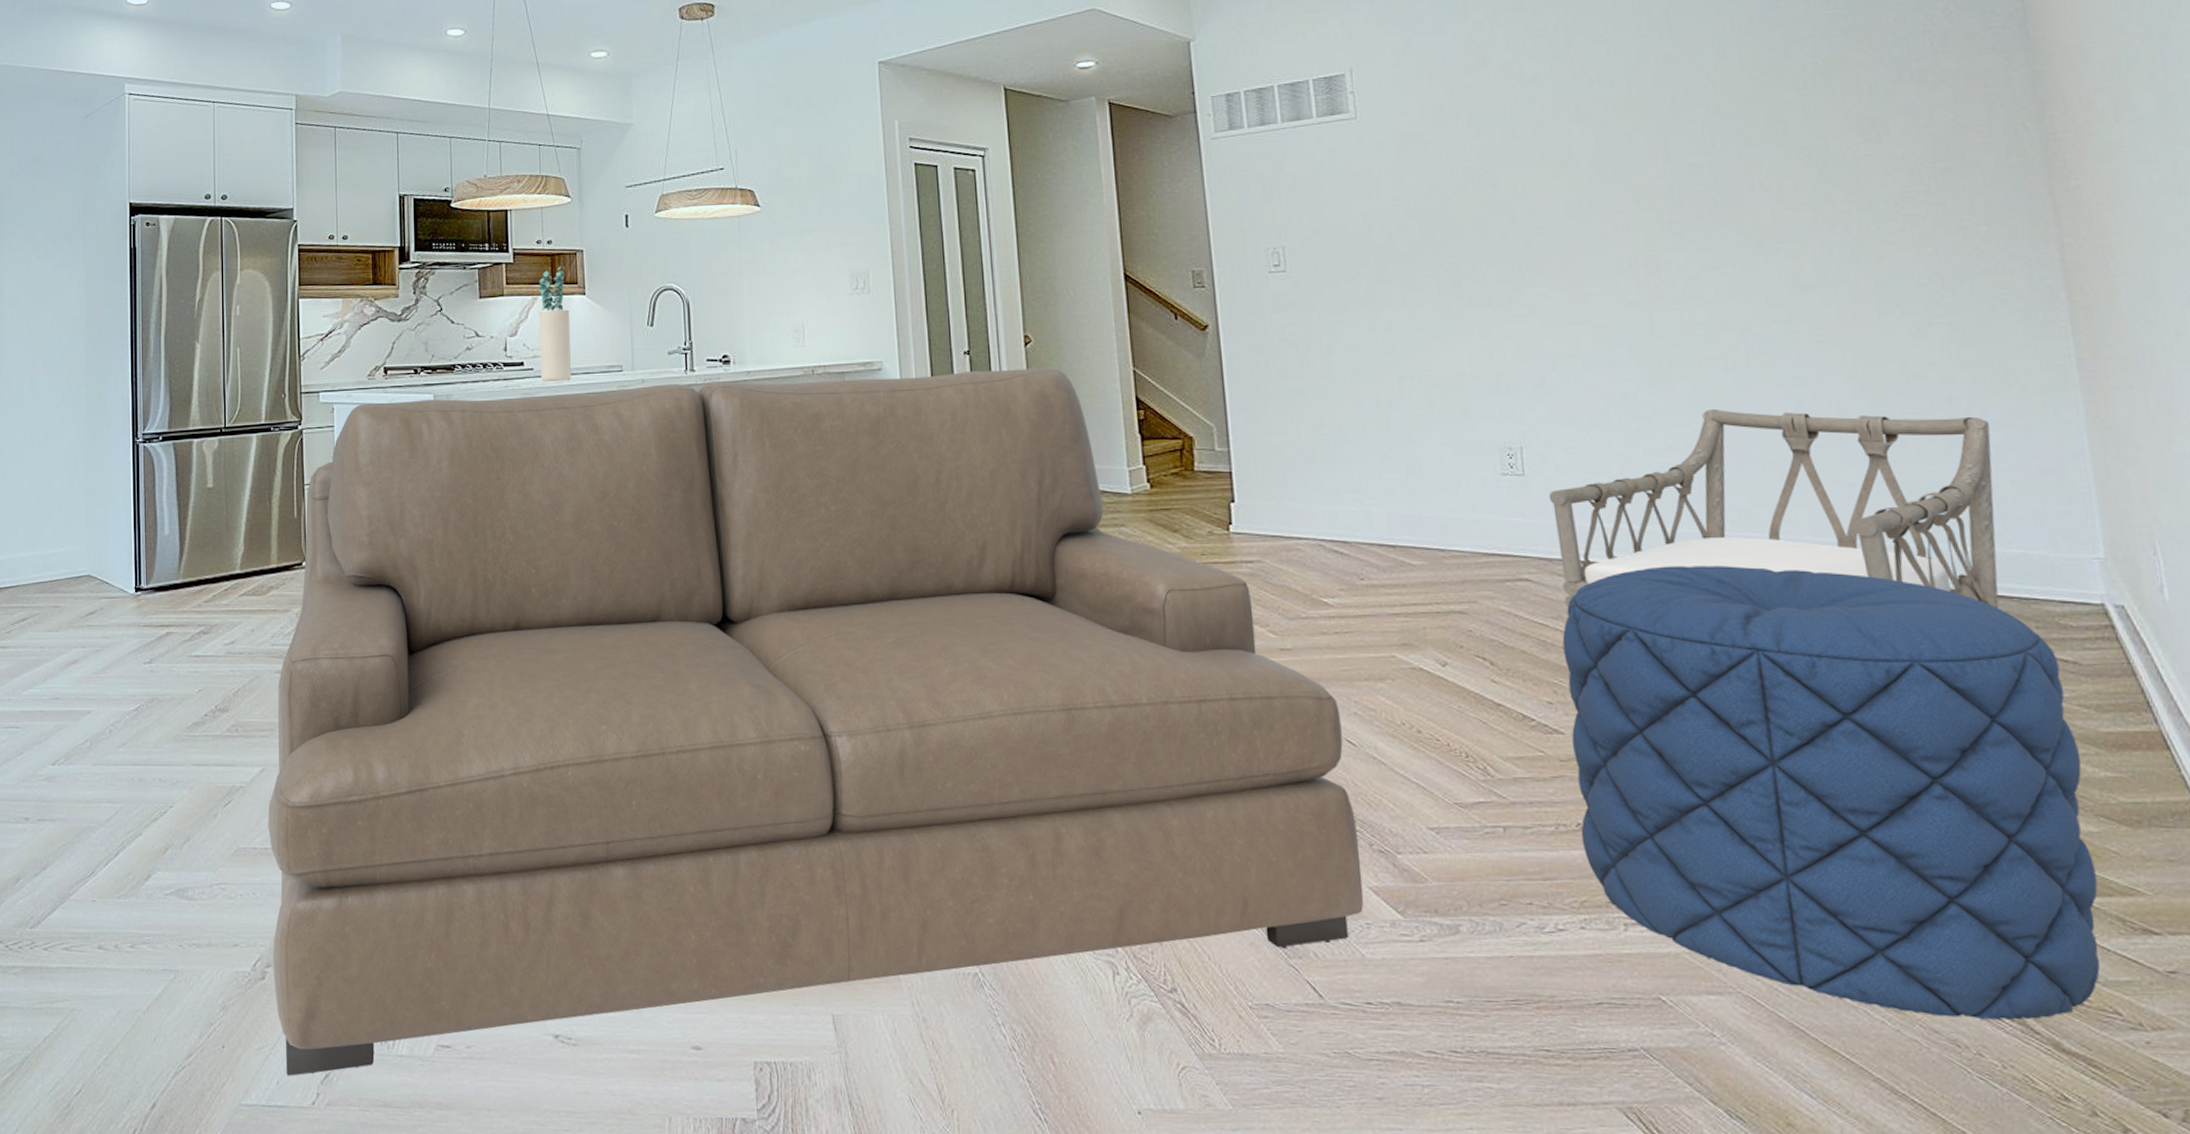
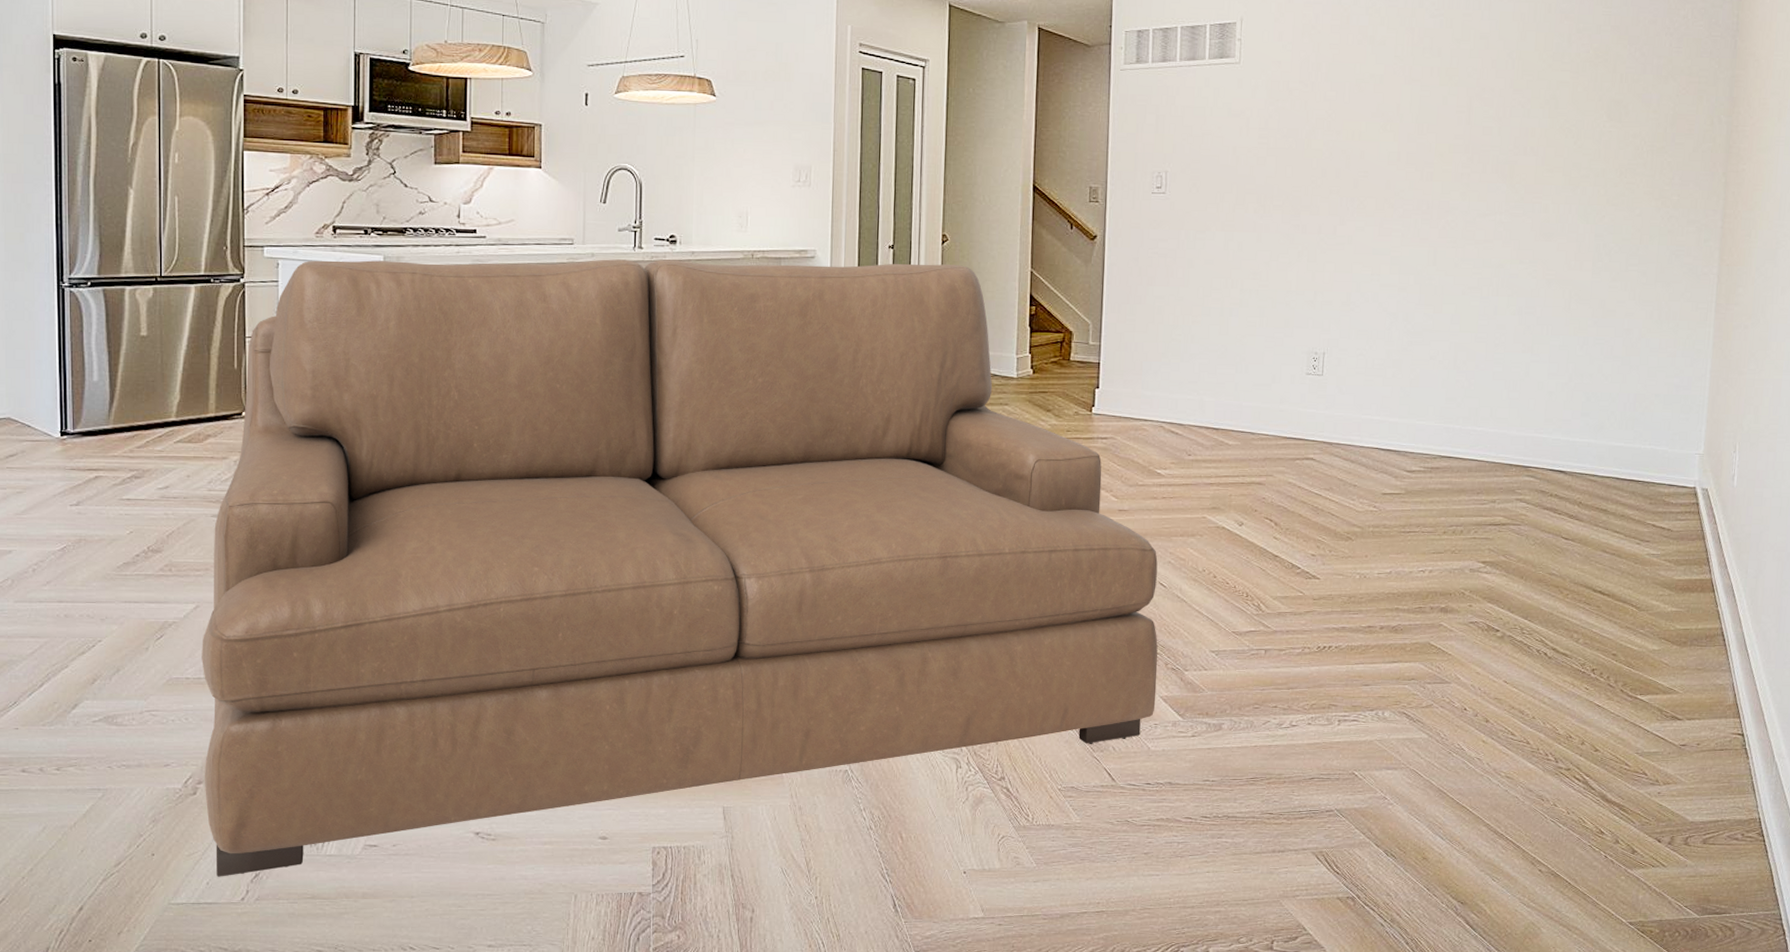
vase: present [538,260,572,382] -> none [492,132,525,250]
armchair: present [1548,410,2000,609] -> none [1336,329,1650,490]
pouf: present [1562,566,2100,1020] -> none [1319,451,1659,781]

